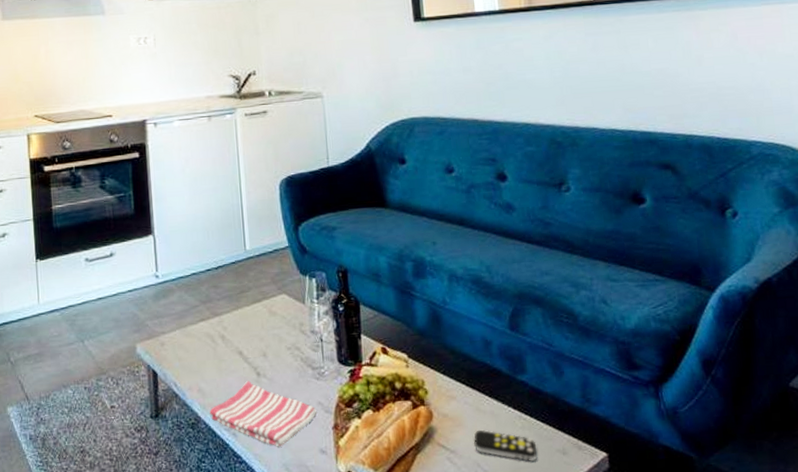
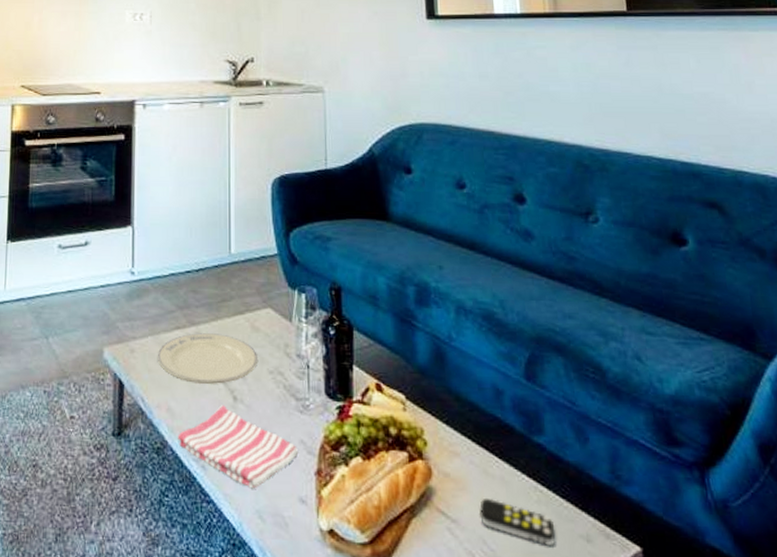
plate: none [185,321,277,366] -> present [157,333,259,384]

